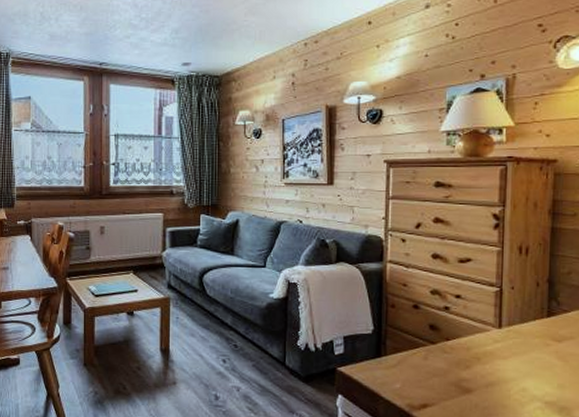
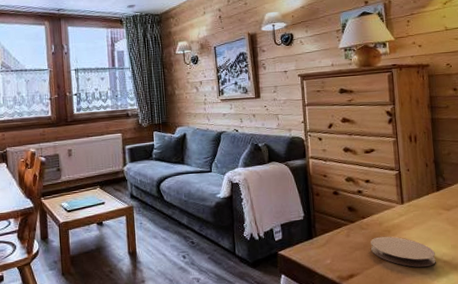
coaster: none [453,363,535,407] -> present [371,236,436,268]

